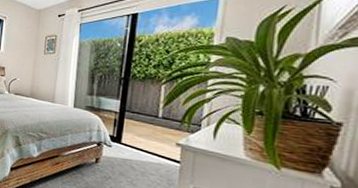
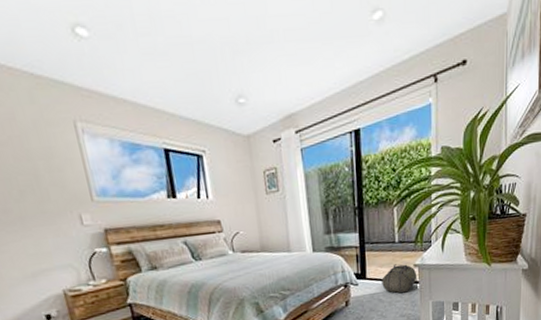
backpack: none [137,137,179,169] -> present [382,264,417,293]

